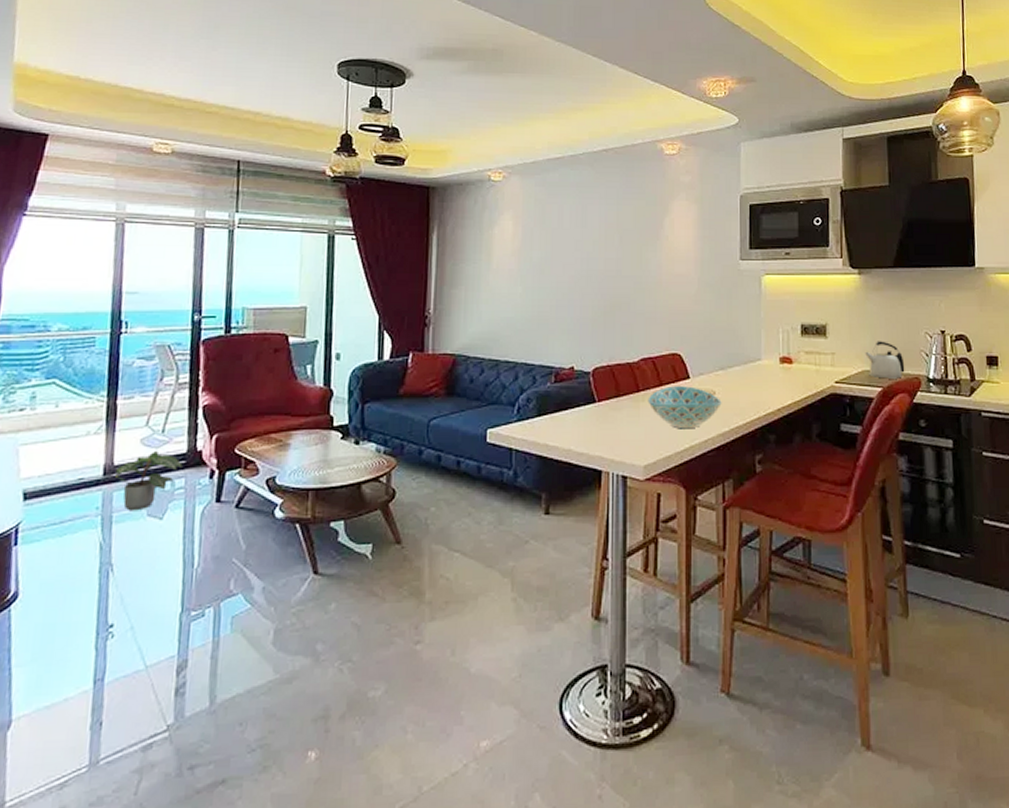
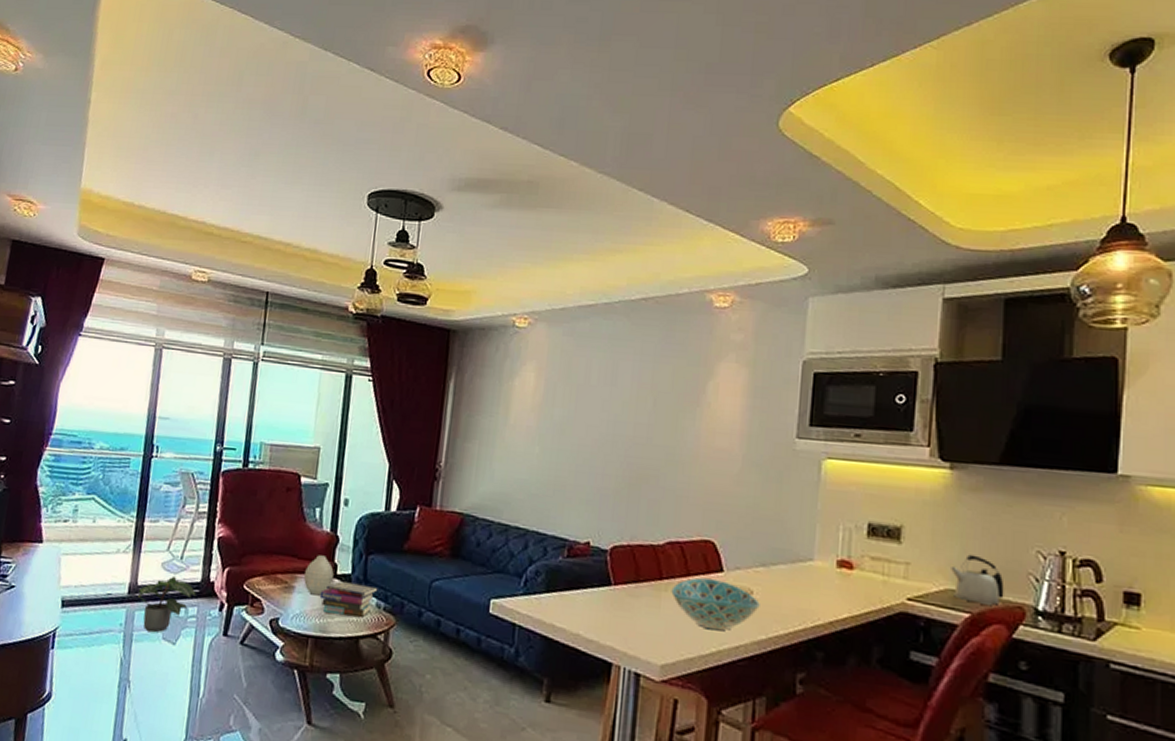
vase: none [299,410,330,449] -> present [304,555,334,596]
books: none [317,432,377,464] -> present [319,581,378,617]

